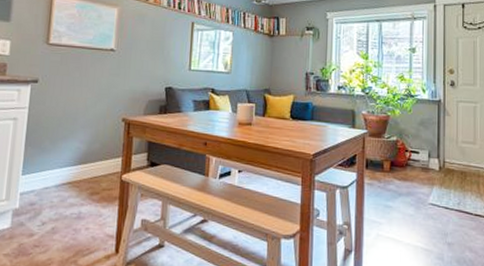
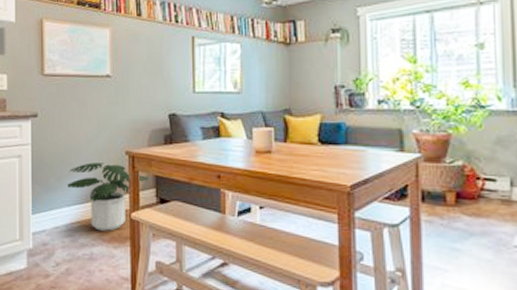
potted plant: none [62,127,142,192] -> present [68,163,149,231]

